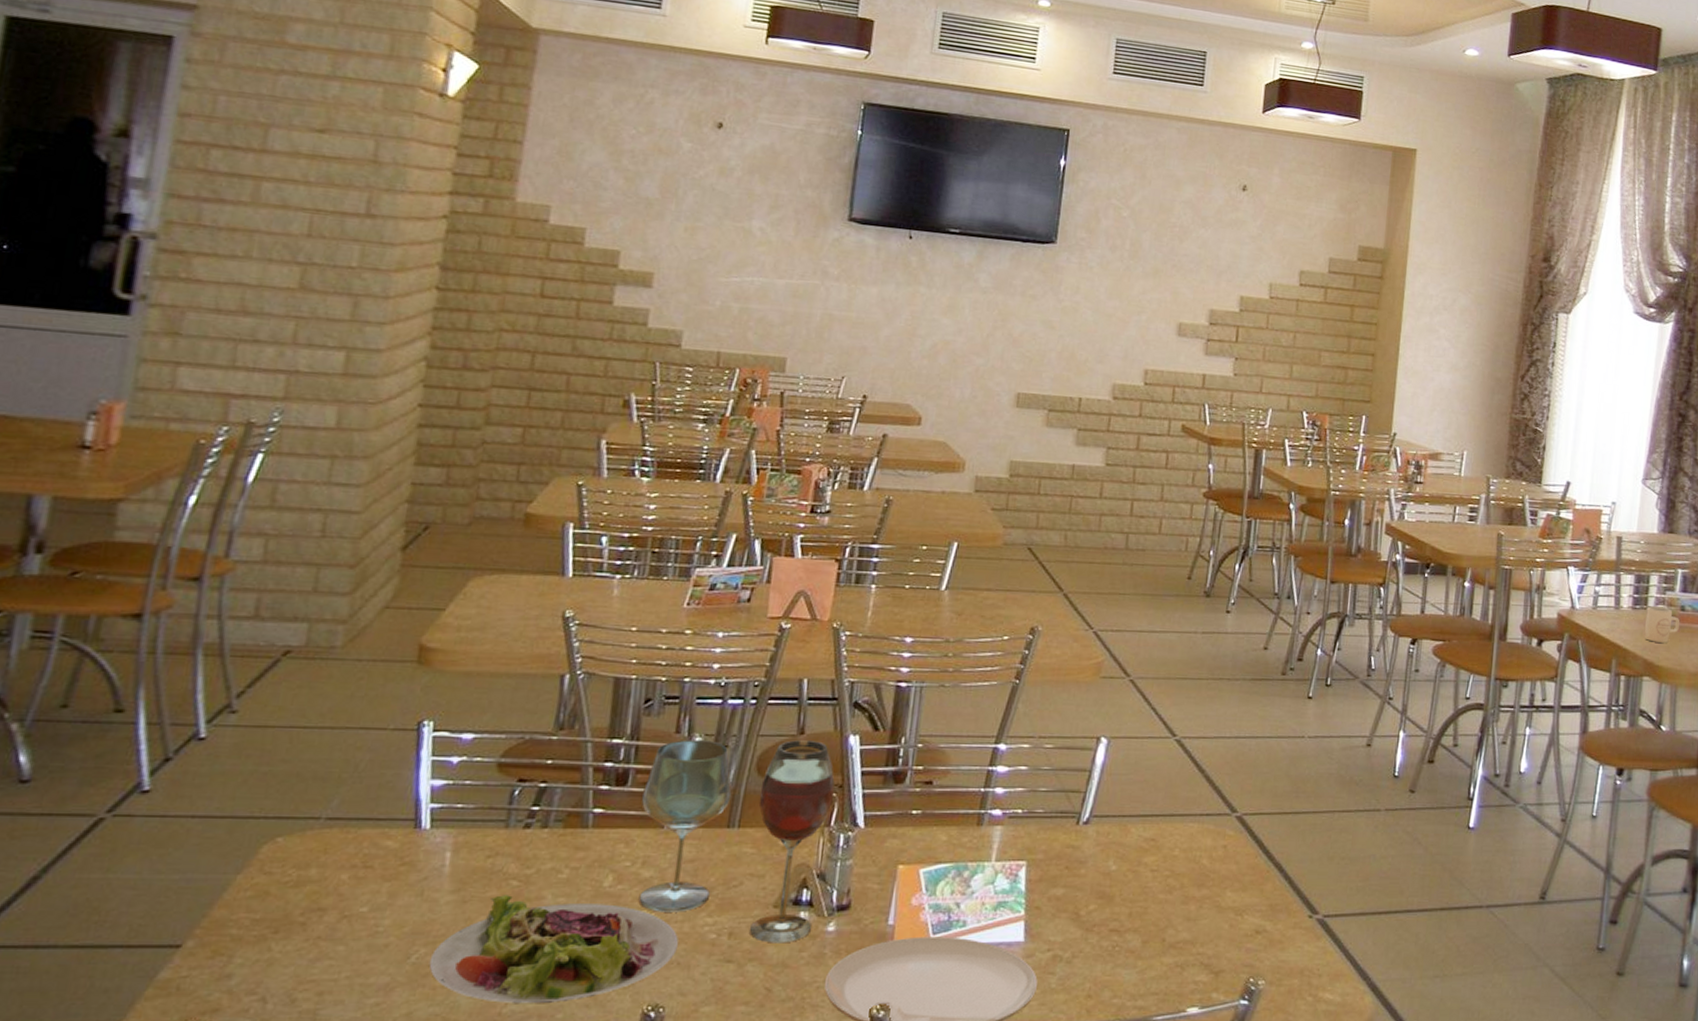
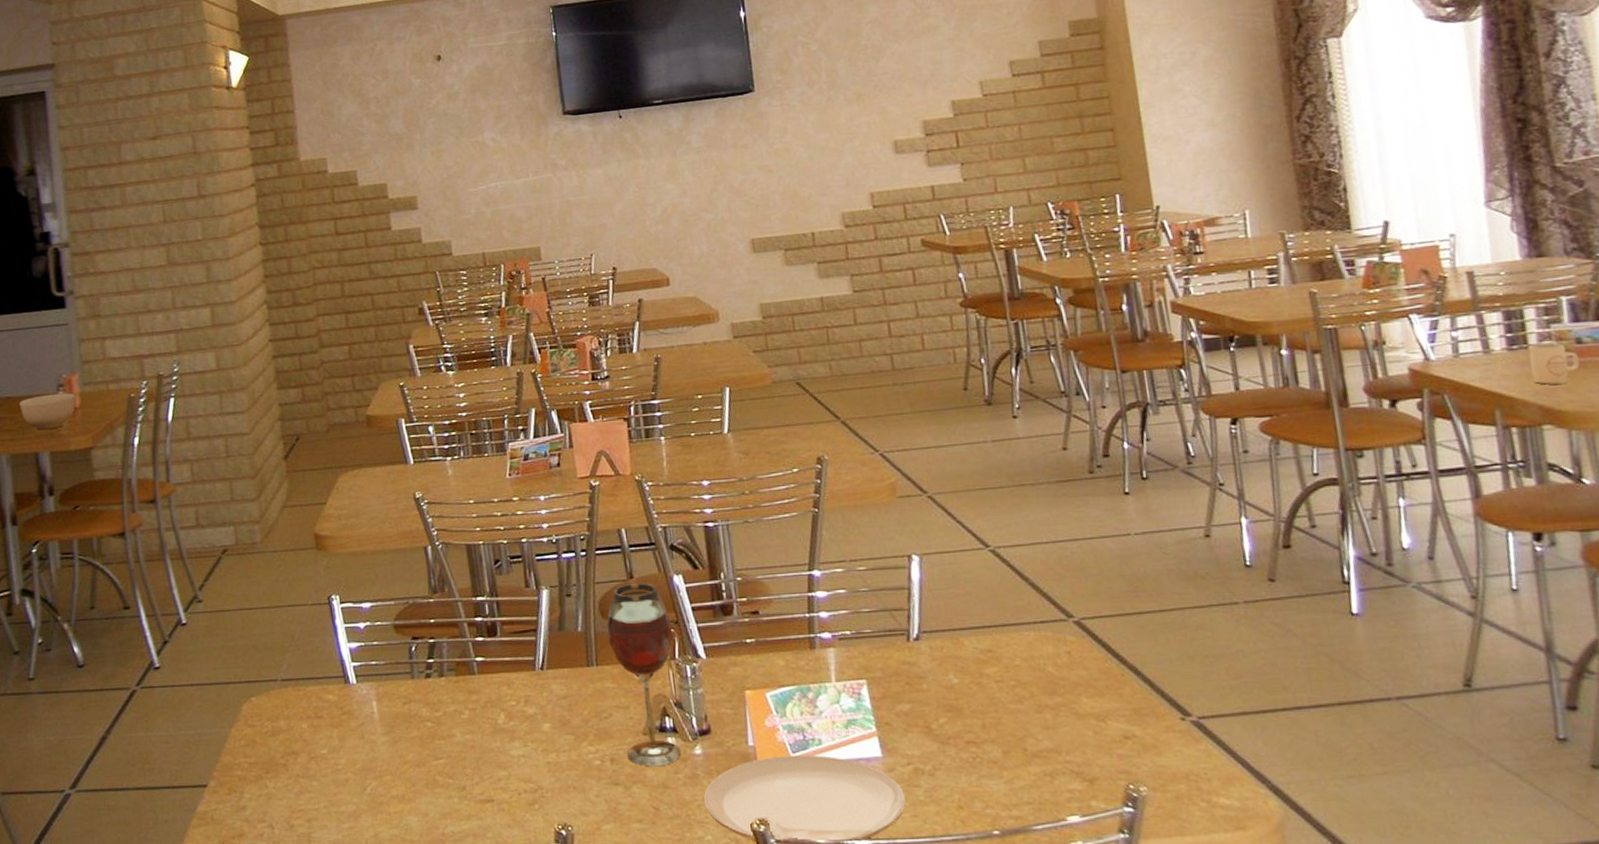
bowl: none [19,421,114,468] -> present [19,392,76,431]
salad plate: present [429,895,678,1004] -> none [380,735,571,826]
wine glass: present [638,740,732,912] -> none [510,591,588,744]

